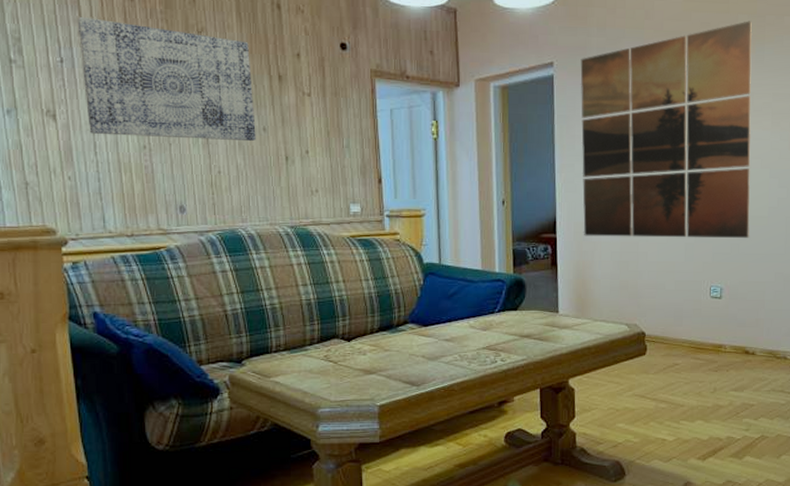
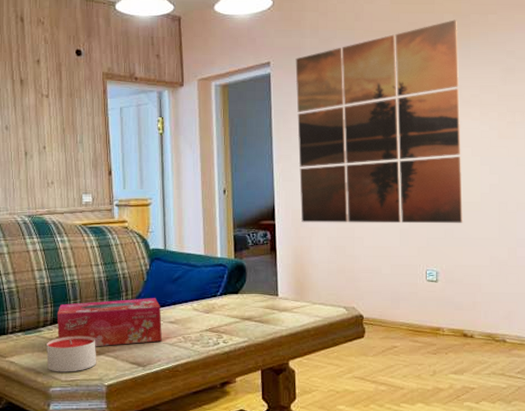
candle: none [314,354,367,393] -> present [46,335,96,372]
tissue box: none [324,315,437,366] -> present [56,298,162,347]

